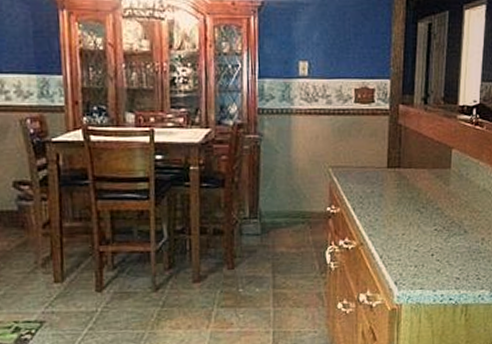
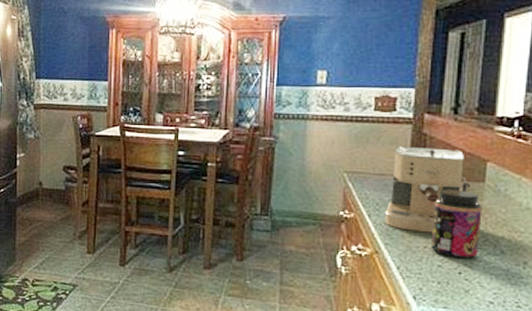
coffee maker: none [368,137,439,221] -> present [385,146,470,233]
jar: none [408,177,449,242] -> present [431,189,482,259]

